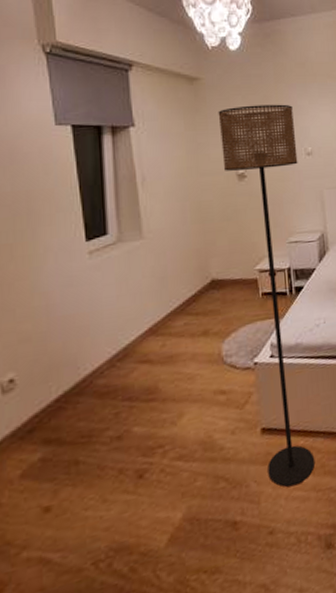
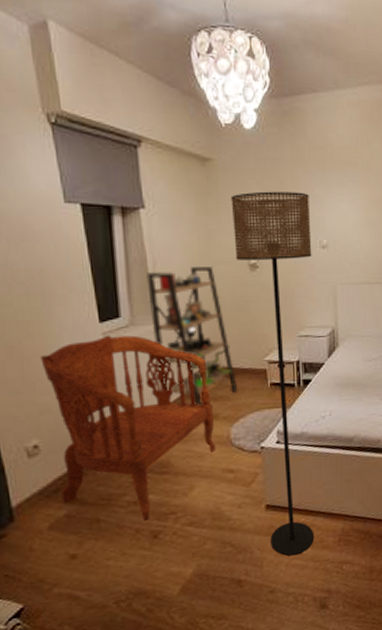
armchair: none [22,252,206,458] -> present [40,335,215,521]
shelving unit: none [135,179,229,323] -> present [146,267,238,406]

